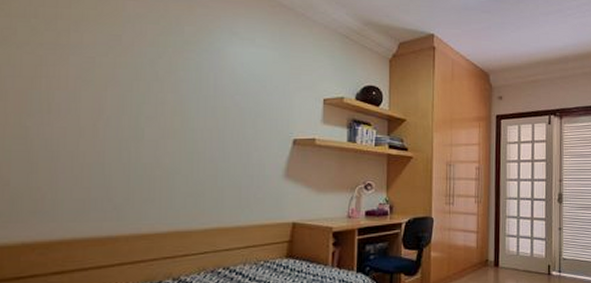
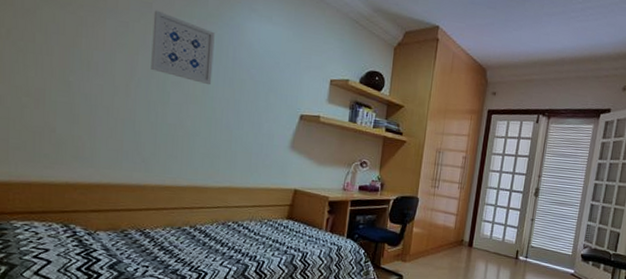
wall art: none [121,42,193,117] -> present [151,10,215,85]

